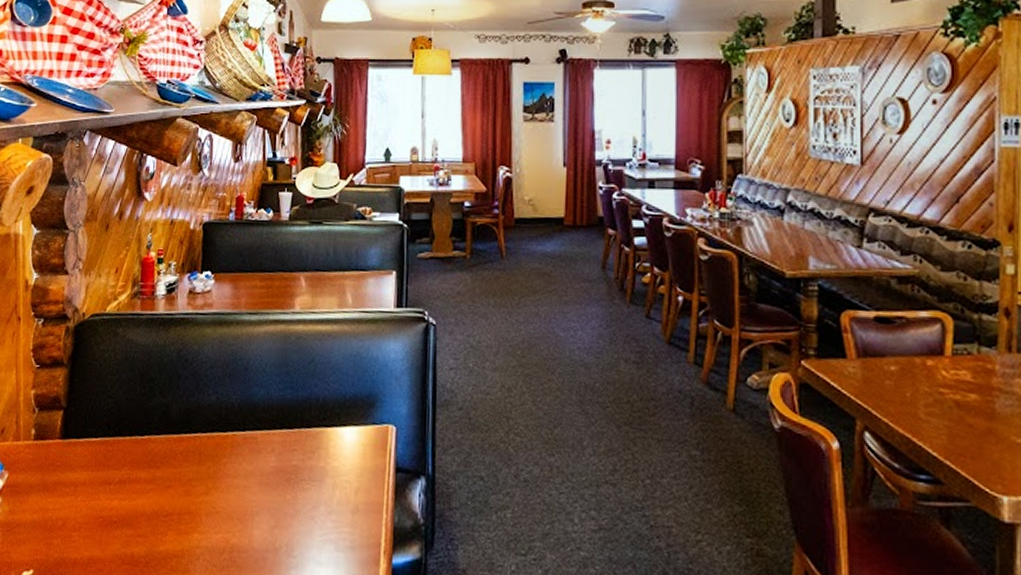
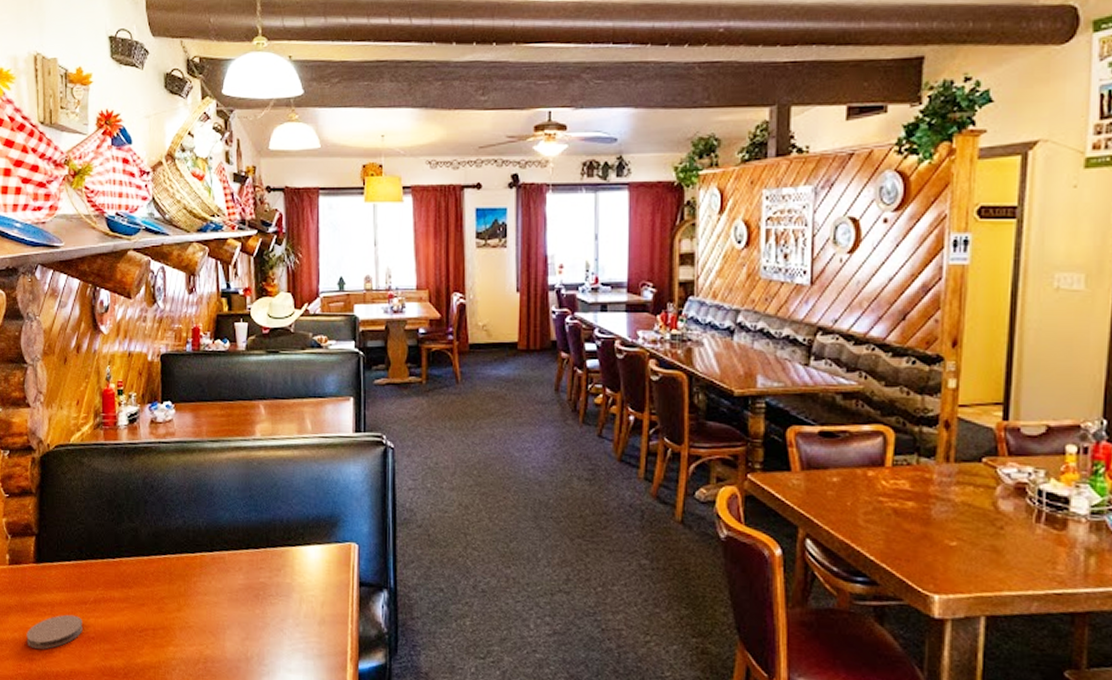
coaster: none [45,495,106,534] -> present [26,614,83,649]

